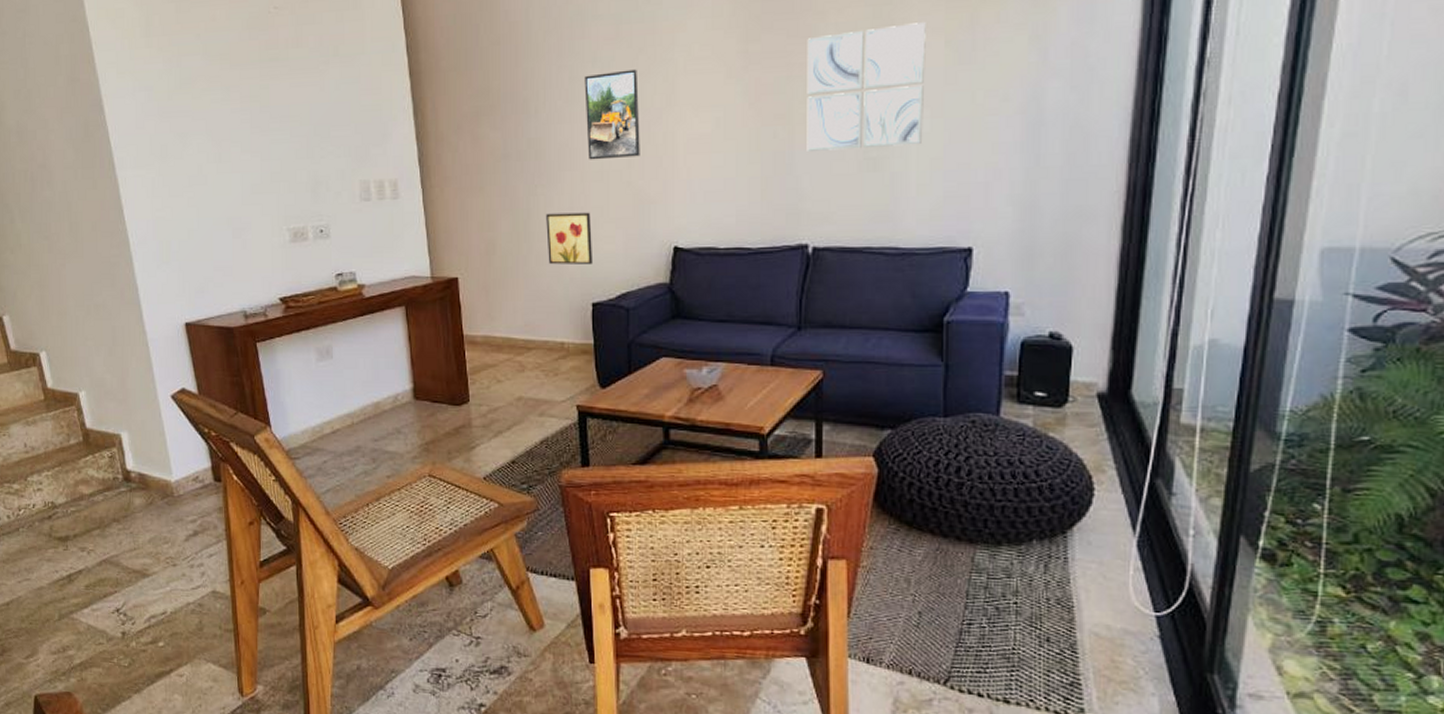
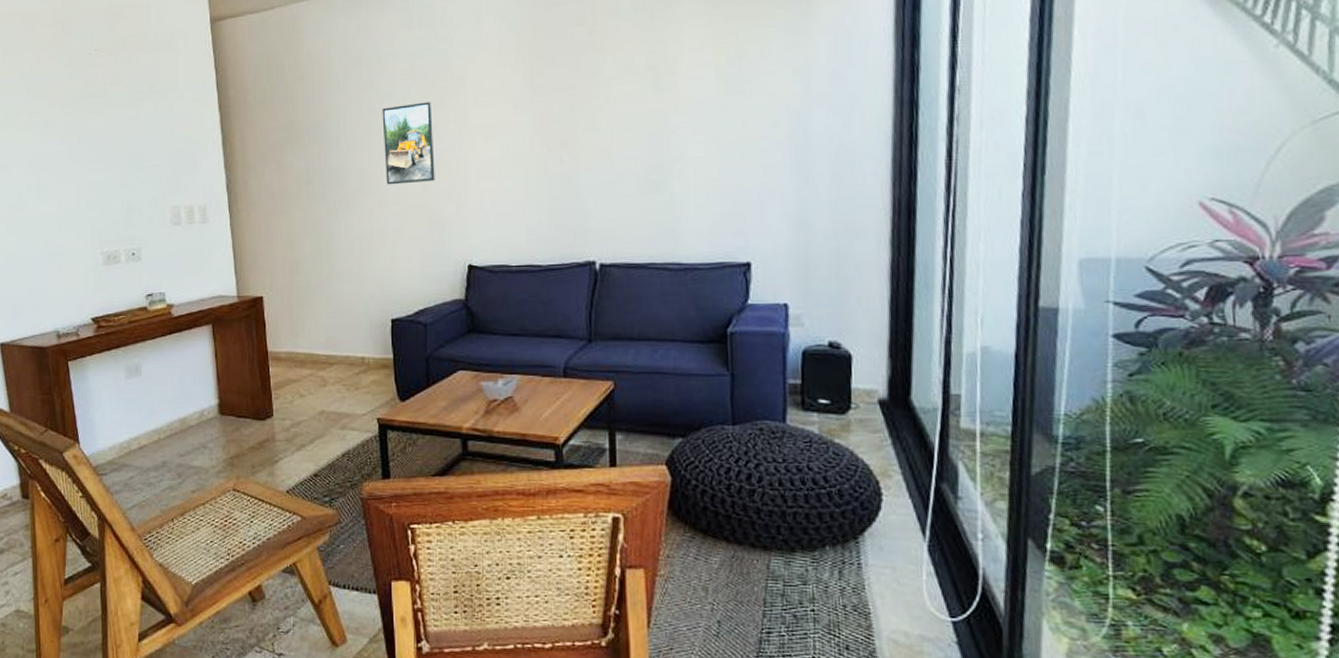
wall art: present [546,212,594,265] -> none [347,233,392,283]
wall art: present [807,22,926,151] -> none [588,57,699,175]

